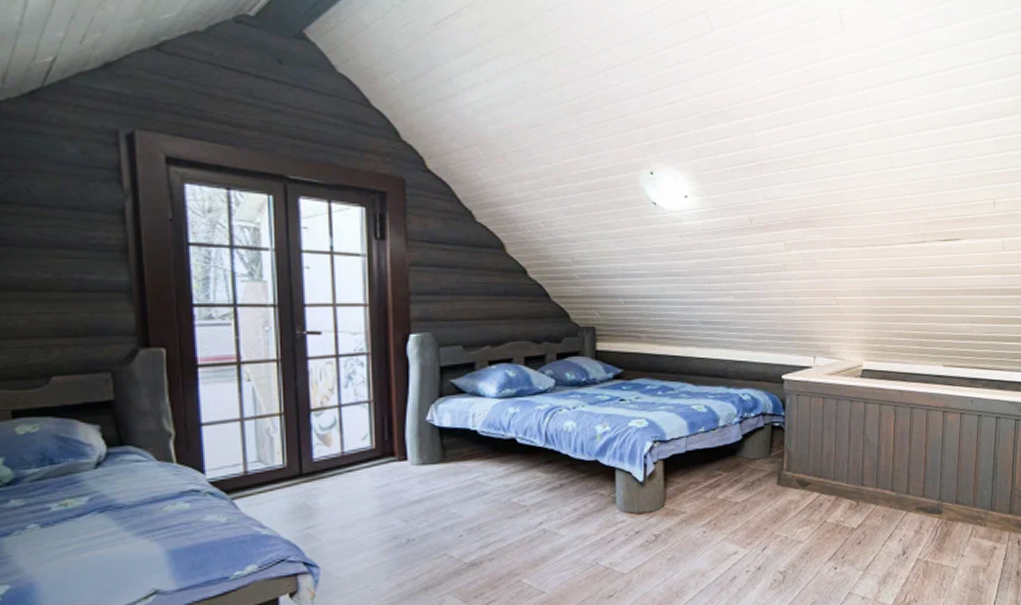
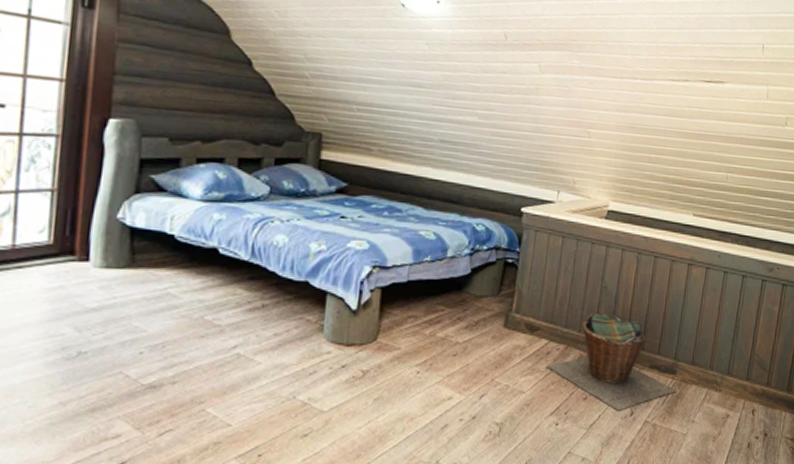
laundry basket: none [821,463,943,552] -> present [547,311,676,411]

